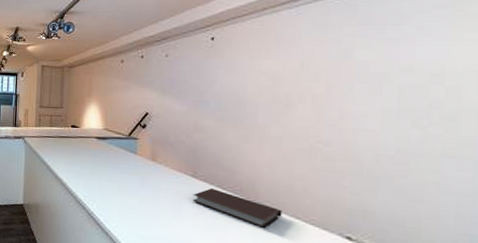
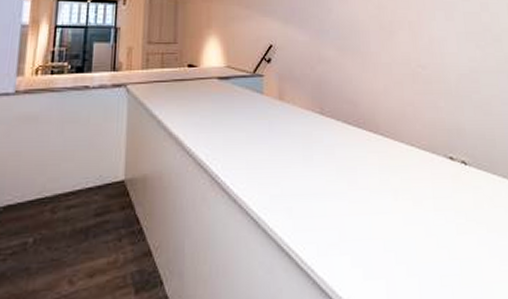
notebook: present [193,188,283,228] -> none [322,125,400,161]

